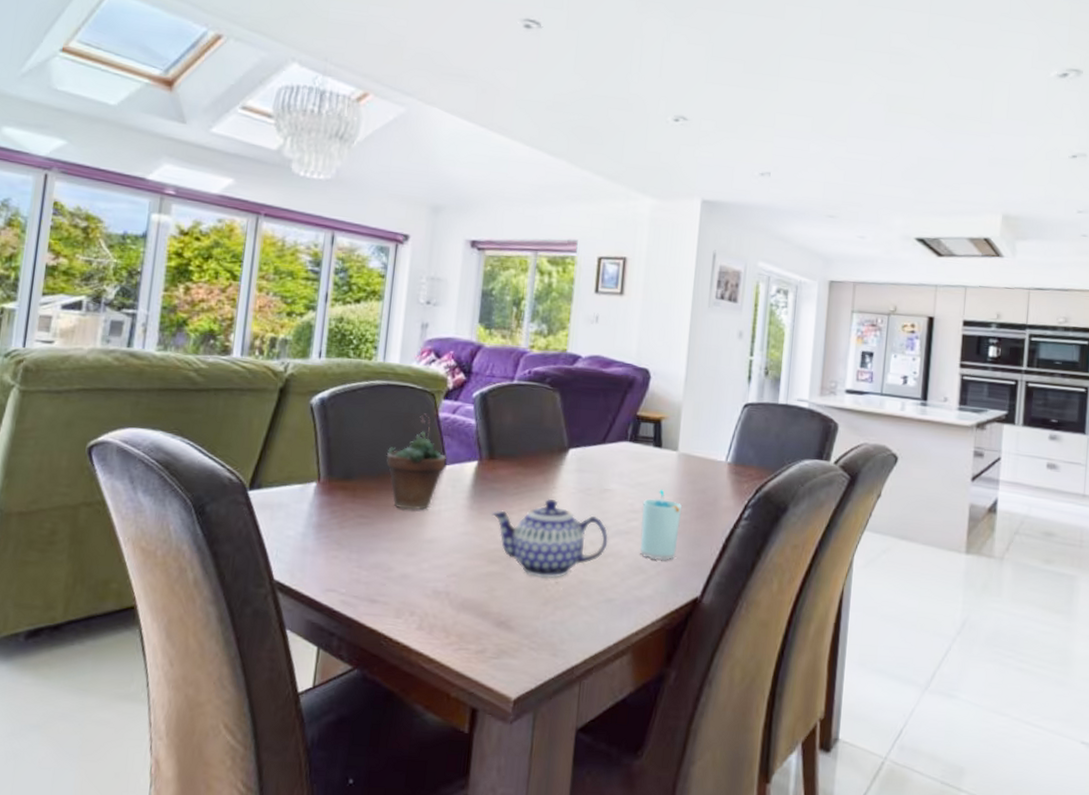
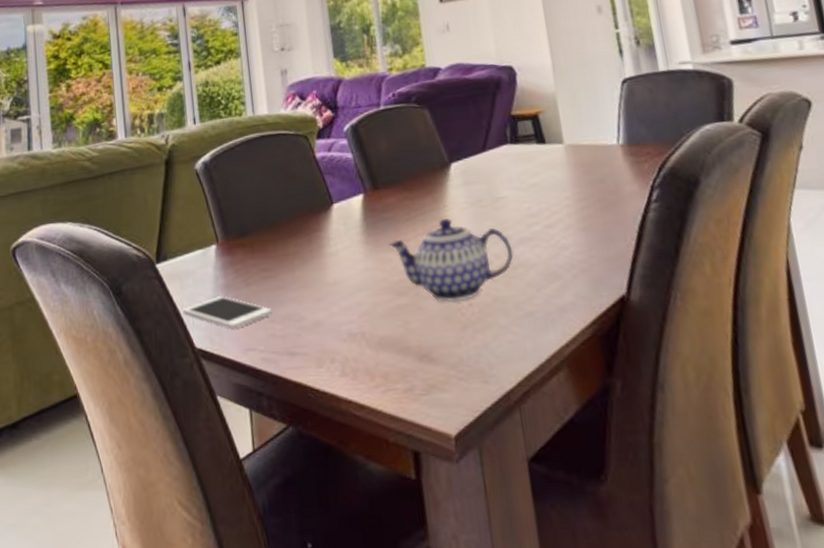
cell phone: none [267,532,362,568] -> present [182,295,273,329]
succulent plant: present [386,413,446,510] -> none [274,156,333,255]
cup: present [639,490,683,561] -> none [539,187,589,263]

